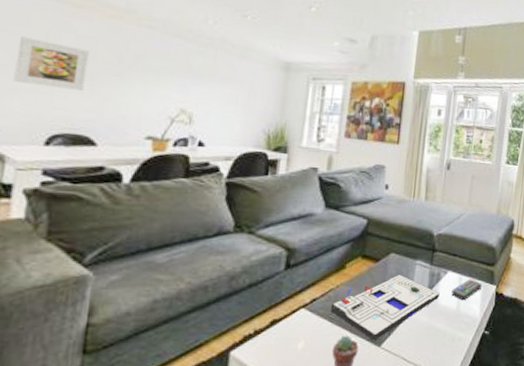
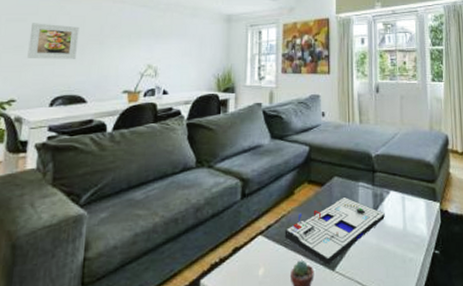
remote control: present [451,279,482,301] -> none [396,197,425,220]

